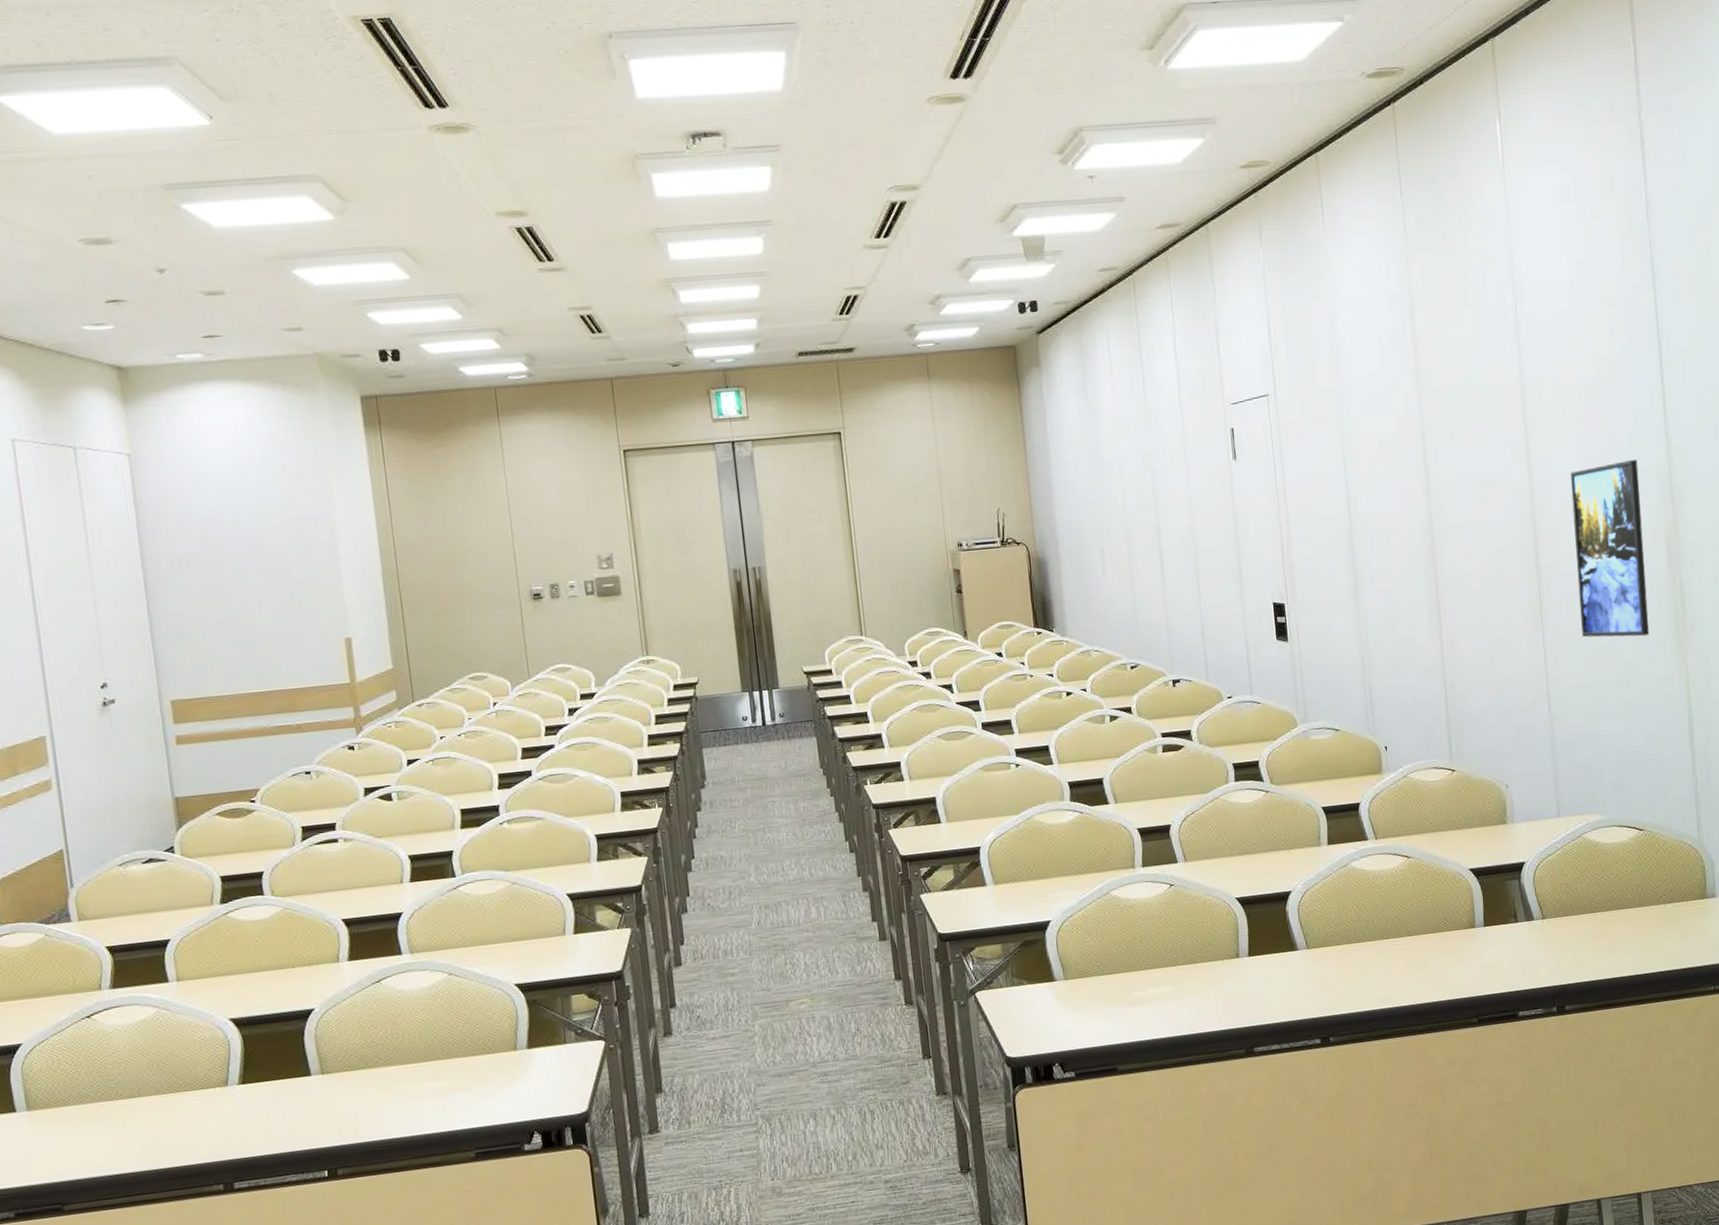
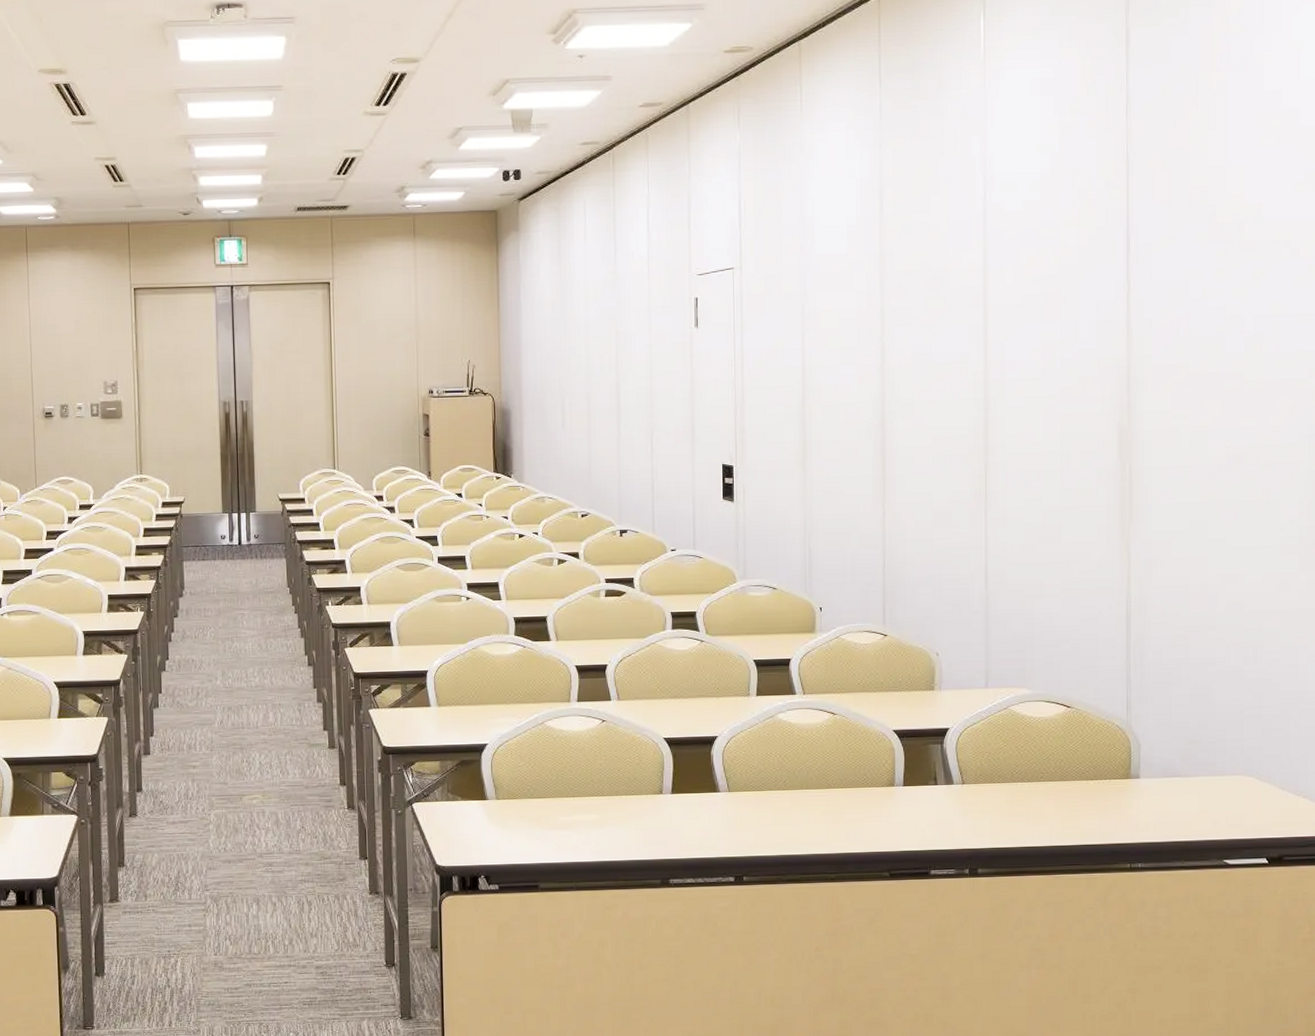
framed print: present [1570,460,1649,638] -> none [1024,349,1096,521]

